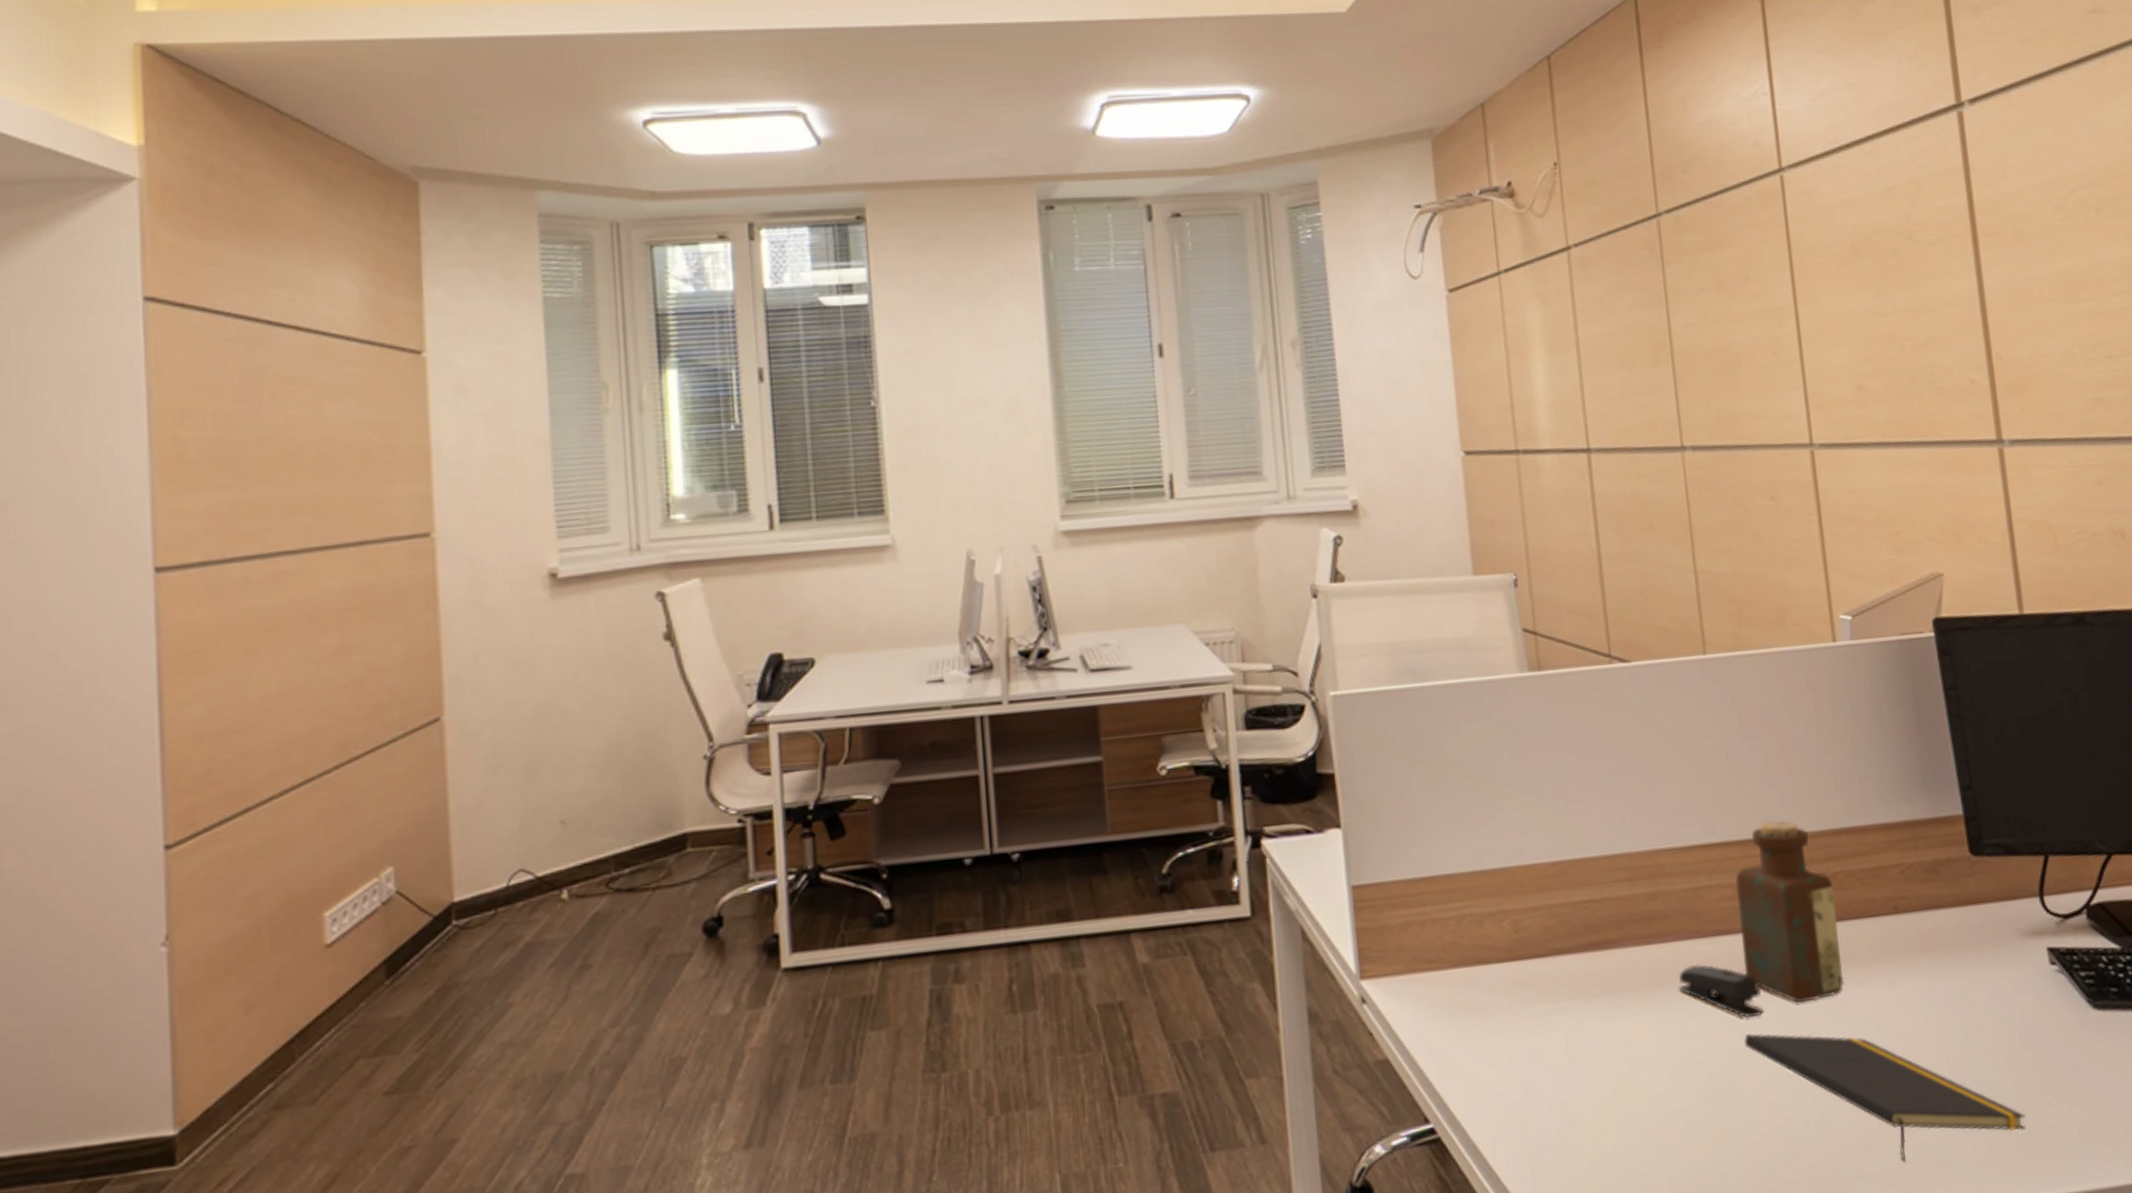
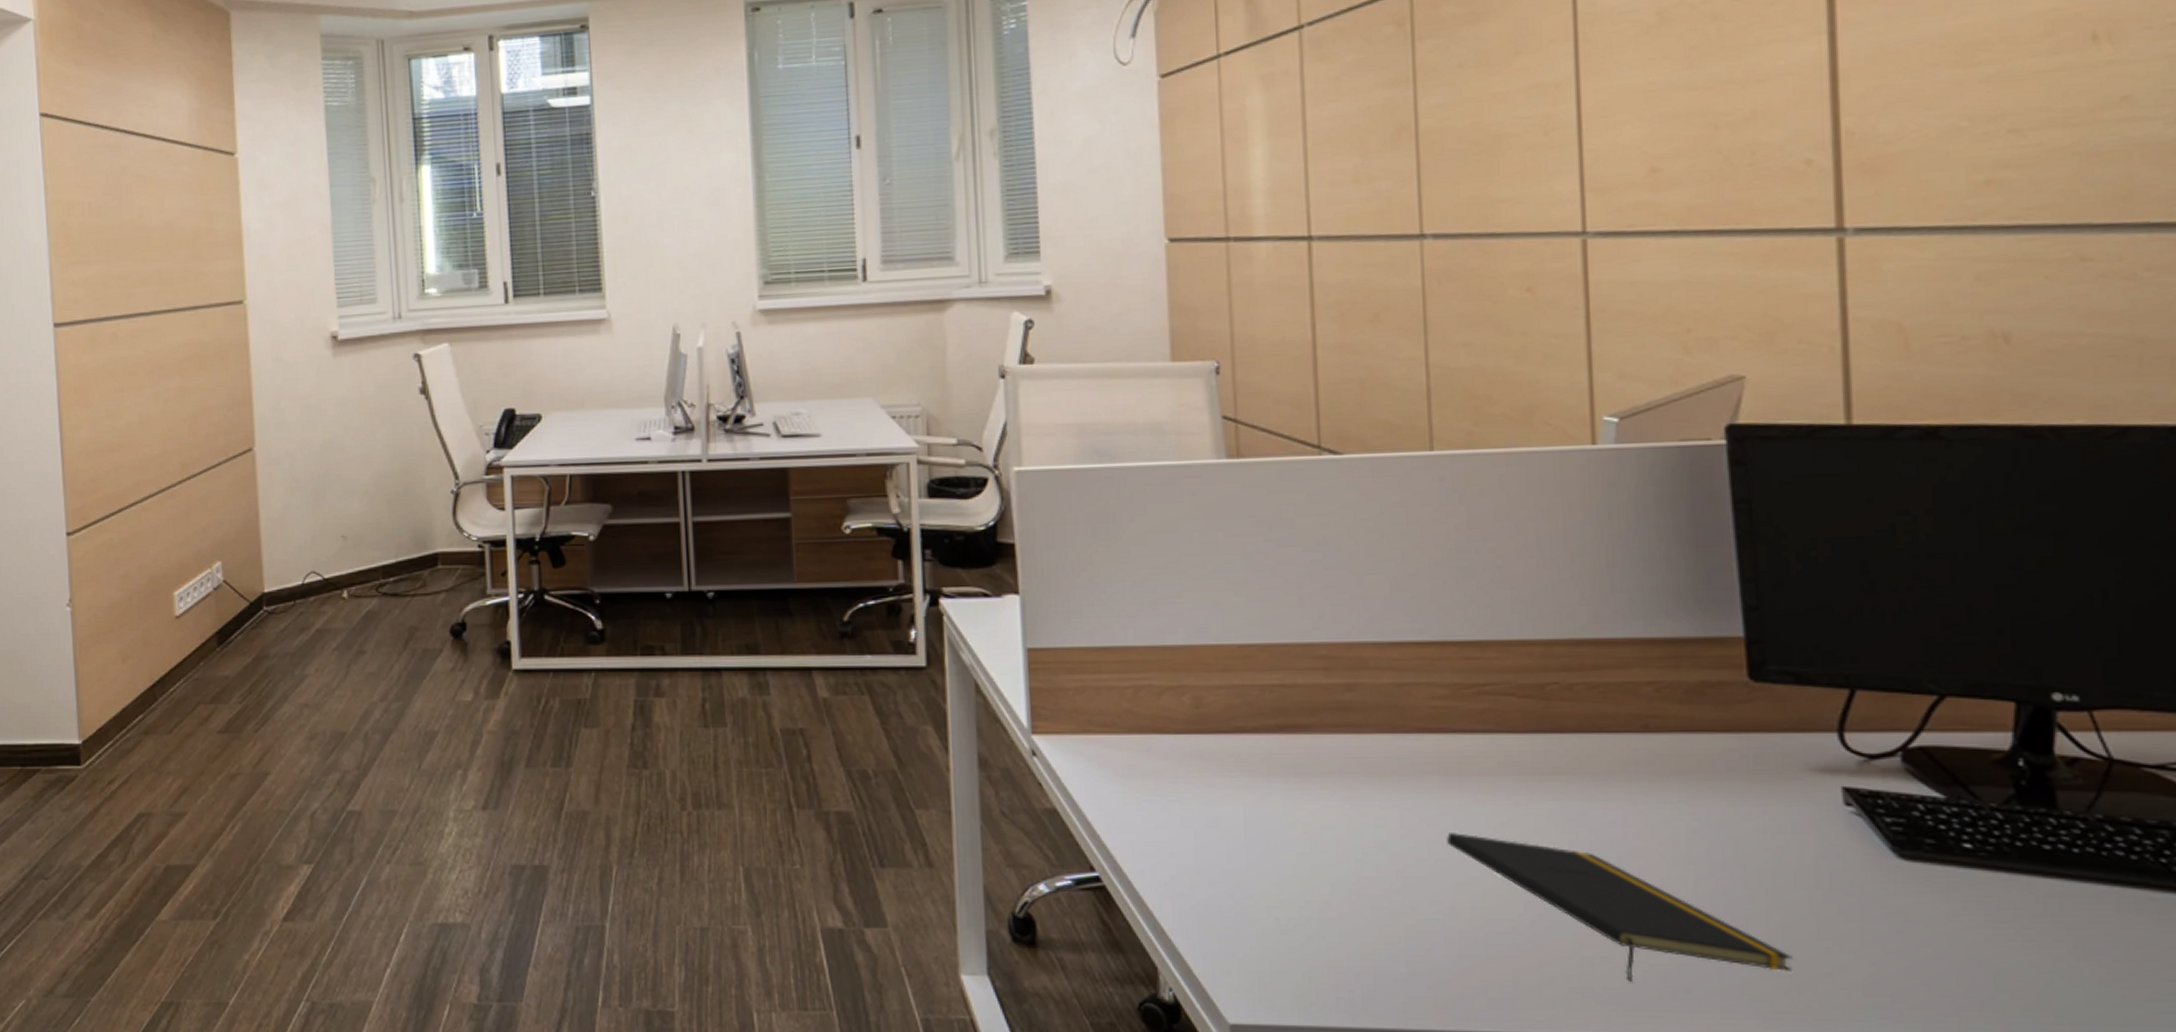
stapler: present [1678,964,1764,1018] -> none [1373,758,1473,818]
bottle: present [1735,820,1845,1004] -> none [1450,624,1573,810]

